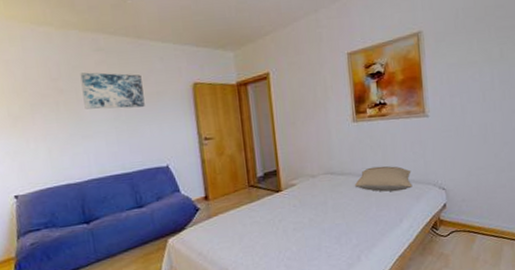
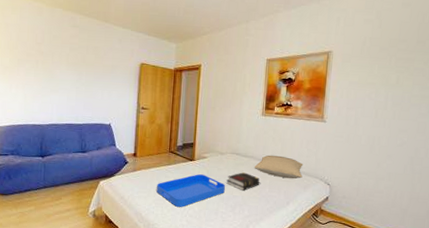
wall art: present [80,72,145,109] -> none [56,42,103,75]
serving tray: none [241,206,325,251] -> present [156,174,225,207]
book: none [324,193,365,217] -> present [226,172,260,192]

